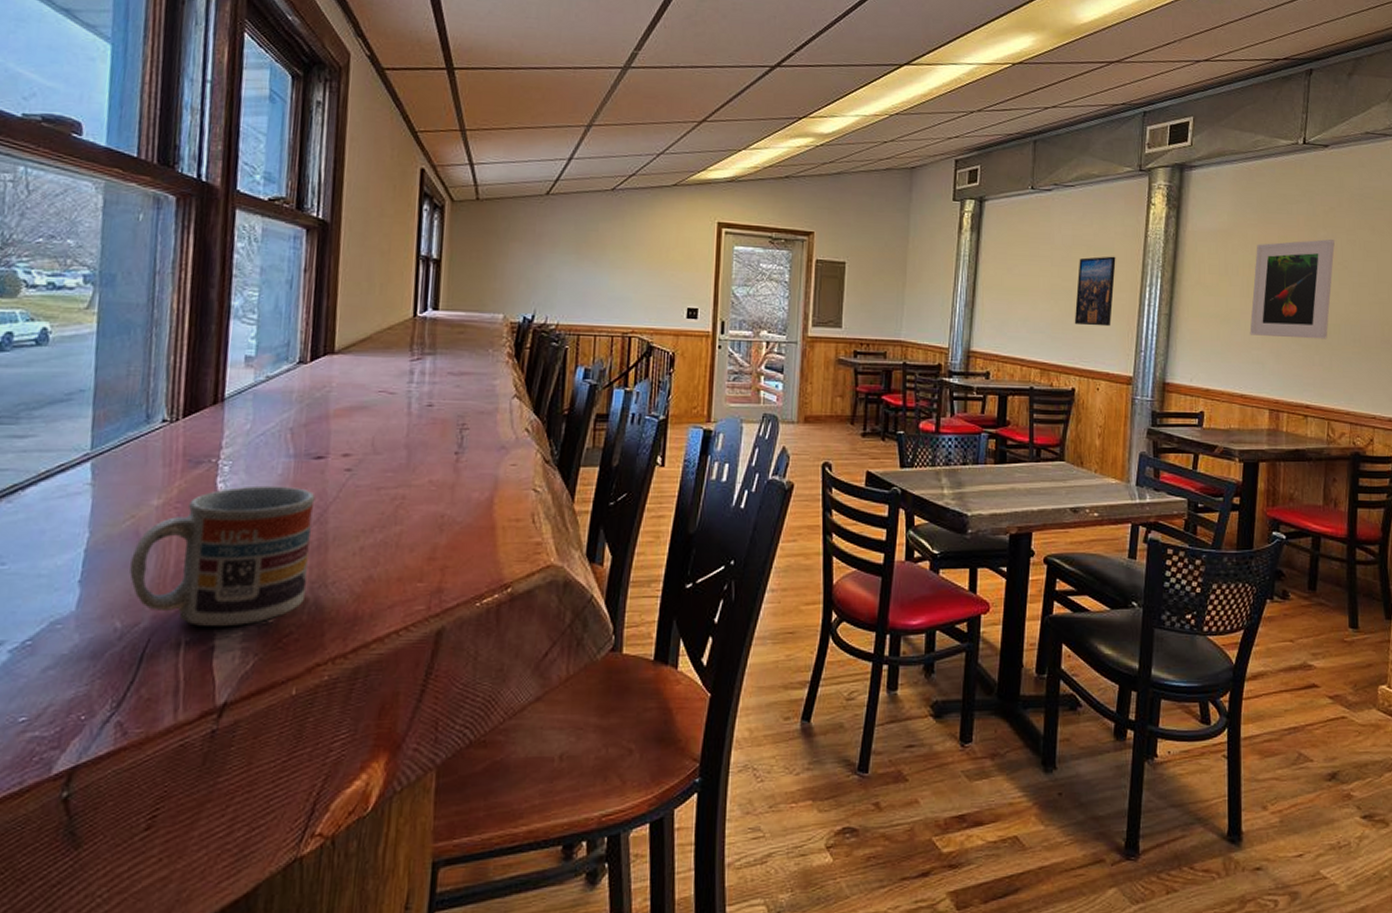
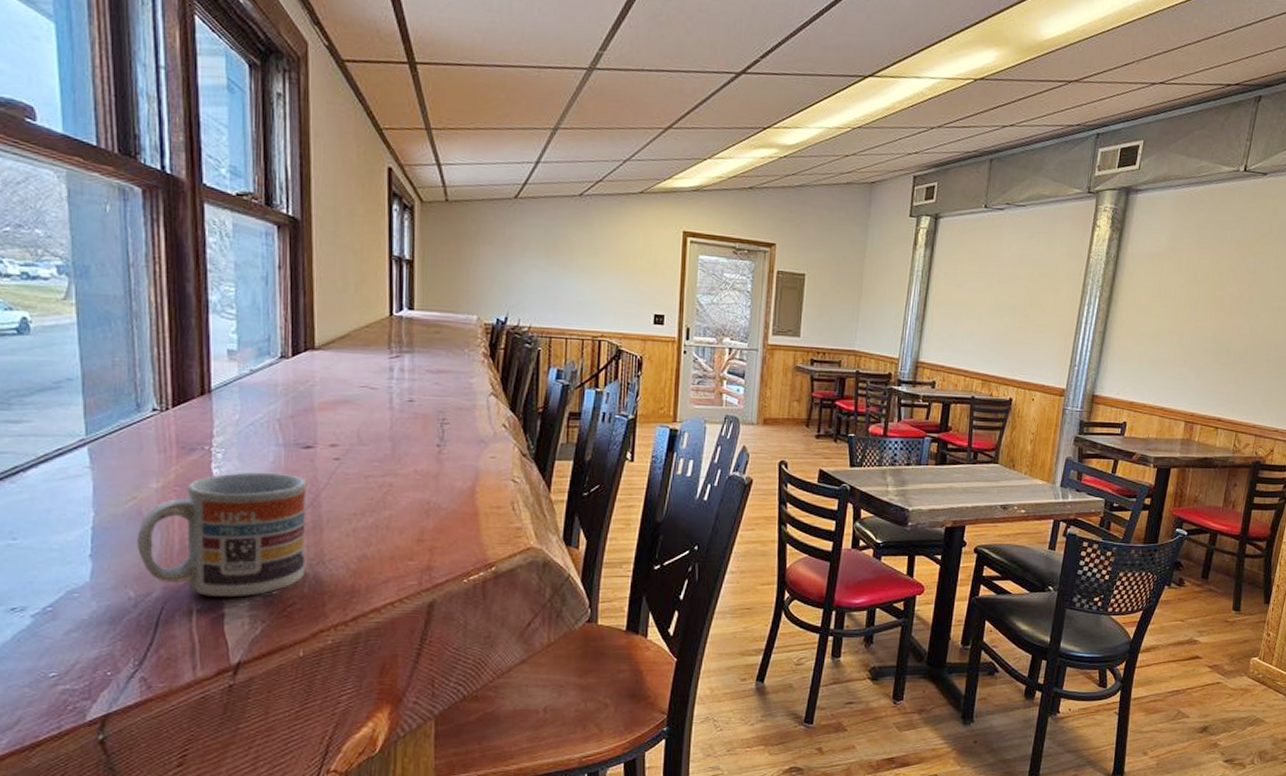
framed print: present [1074,256,1116,327] -> none [1016,275,1059,342]
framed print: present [1249,239,1335,340] -> none [1175,265,1262,359]

